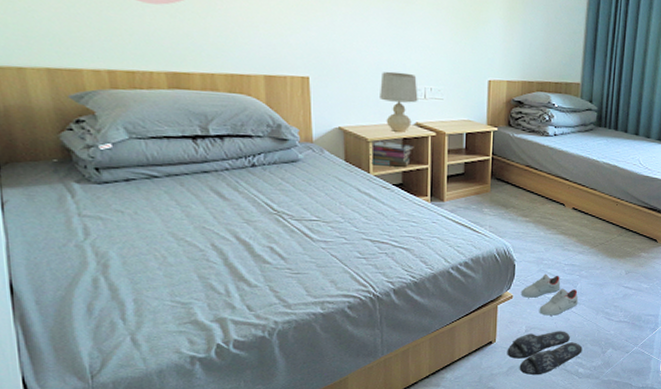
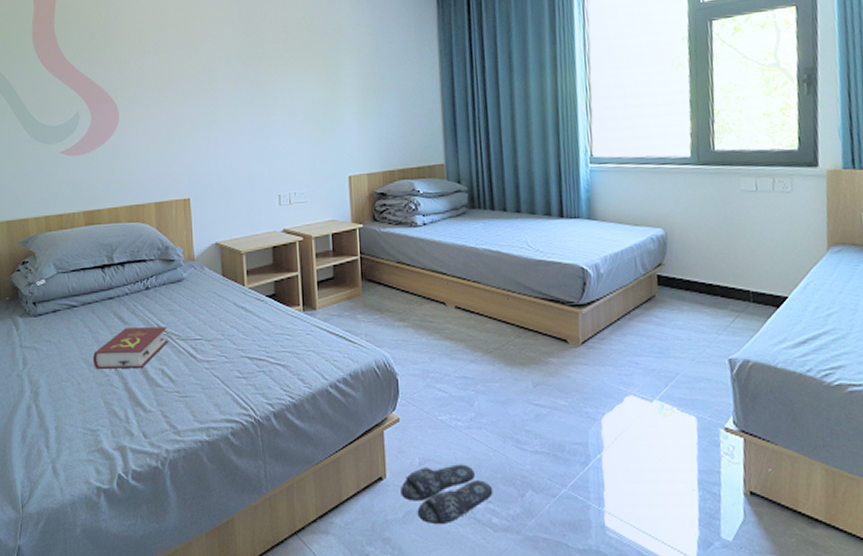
book: none [183,204,279,245] -> present [93,327,169,369]
books: present [370,141,414,167] -> none [243,251,283,277]
table lamp: present [380,71,418,132] -> none [249,181,284,241]
shoe: present [520,273,579,316] -> none [408,389,479,444]

